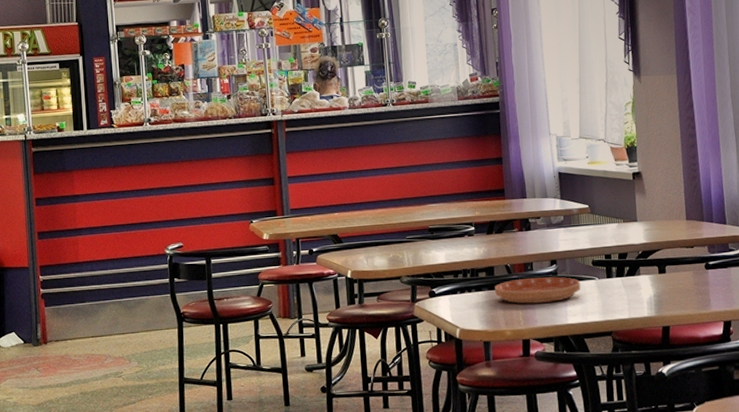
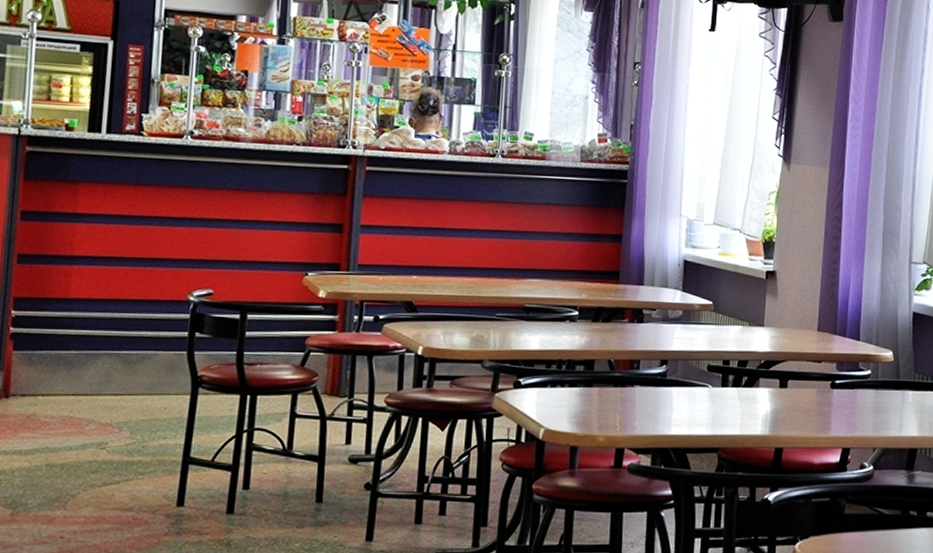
saucer: present [495,277,581,304] -> none [592,378,691,408]

